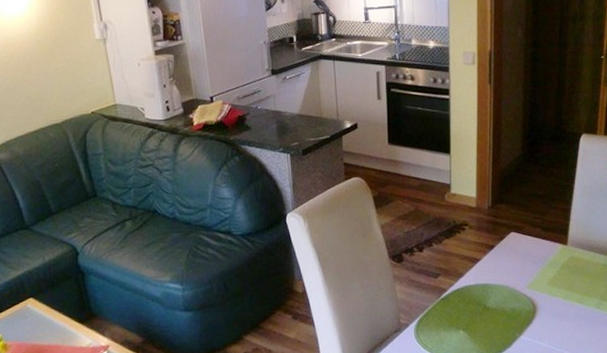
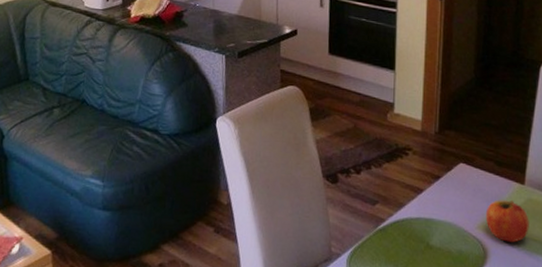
fruit: none [534,259,572,296] -> present [485,199,529,243]

